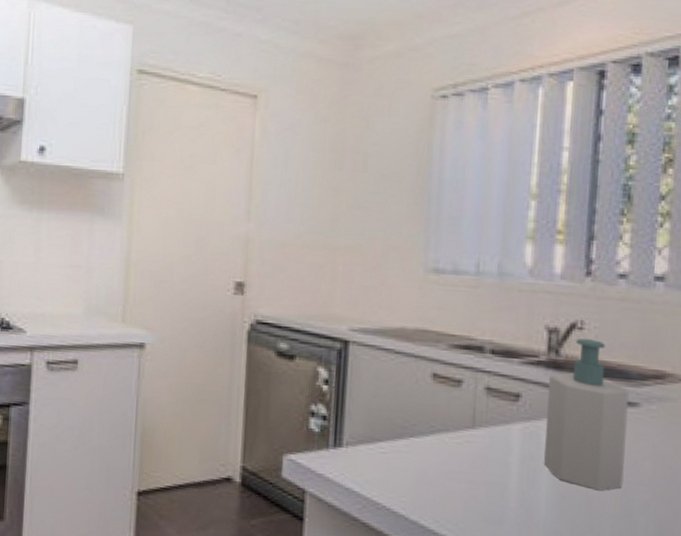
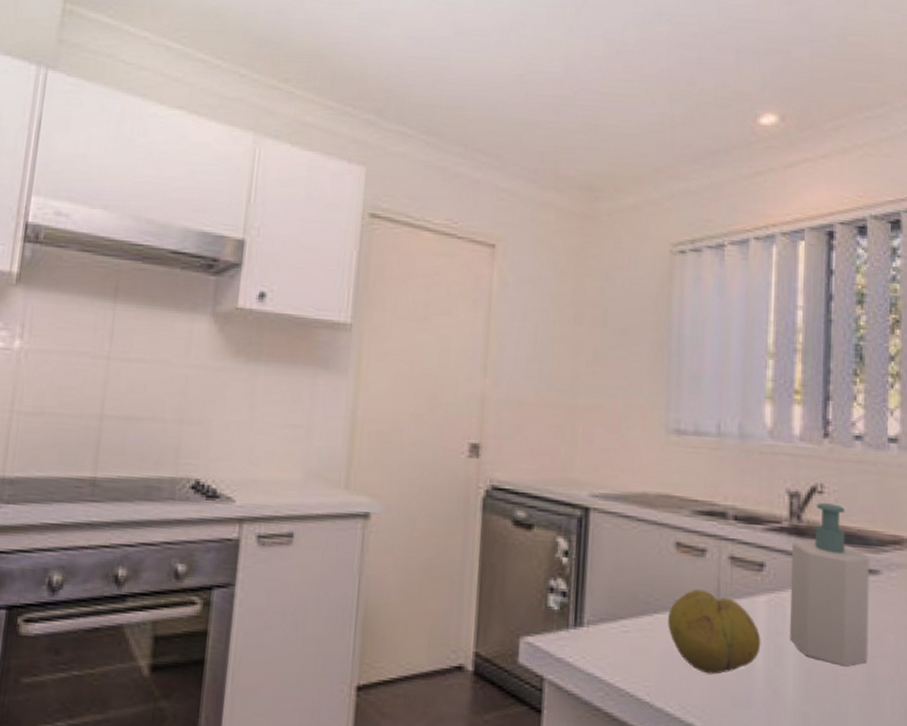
fruit: none [423,417,515,494] -> present [668,589,761,675]

